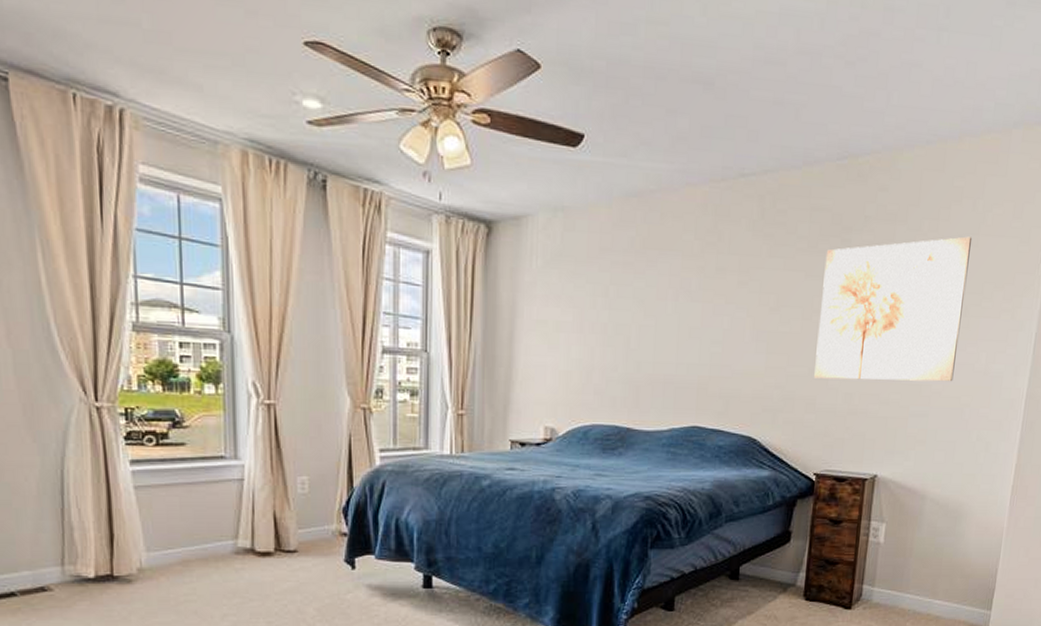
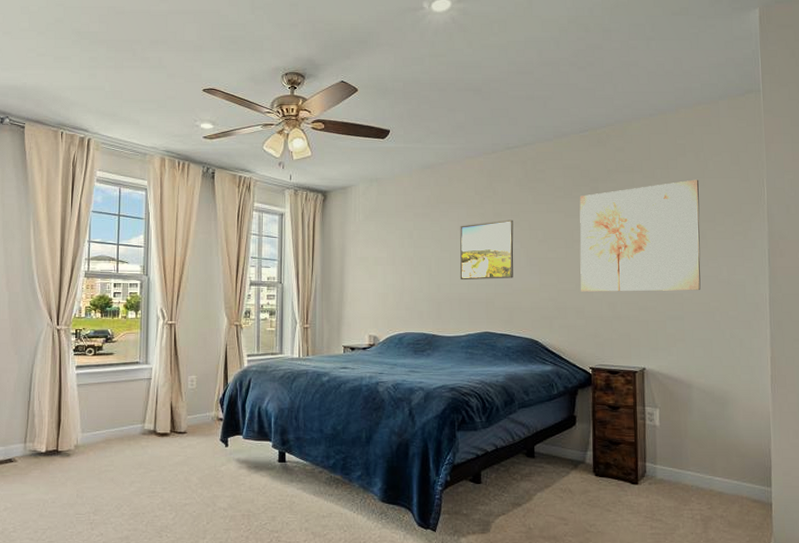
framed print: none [666,277,740,358] -> present [460,220,514,279]

